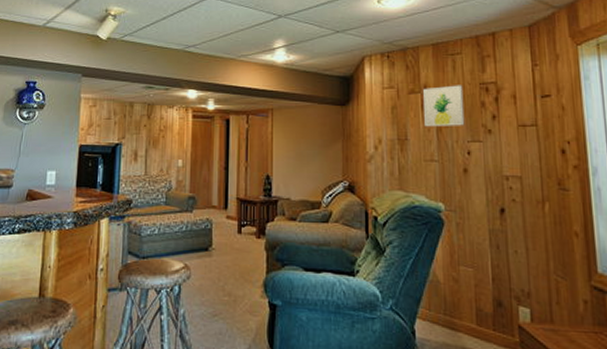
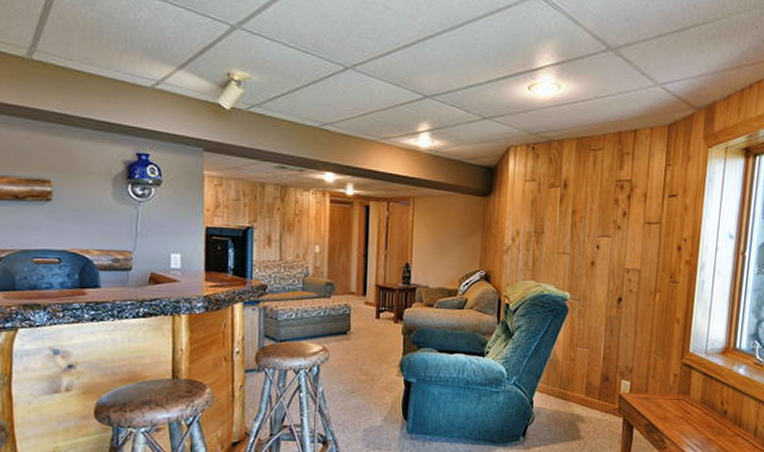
wall art: present [423,85,465,127] -> none [561,181,601,222]

